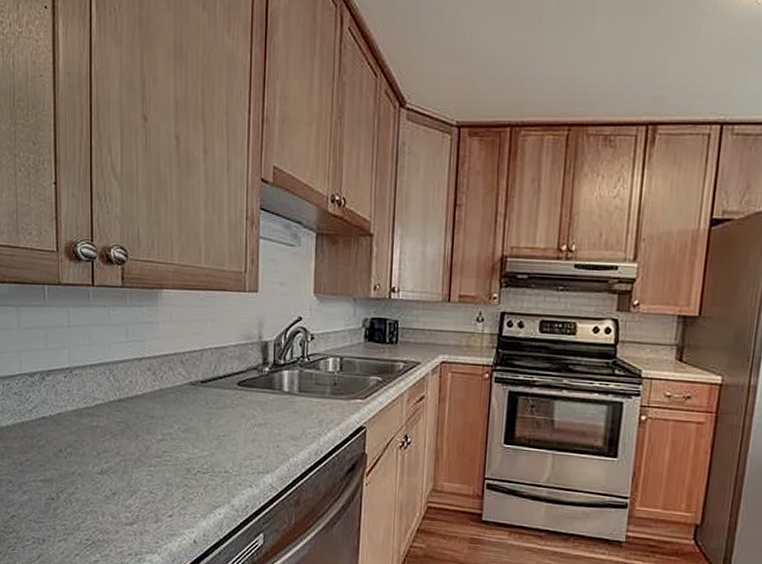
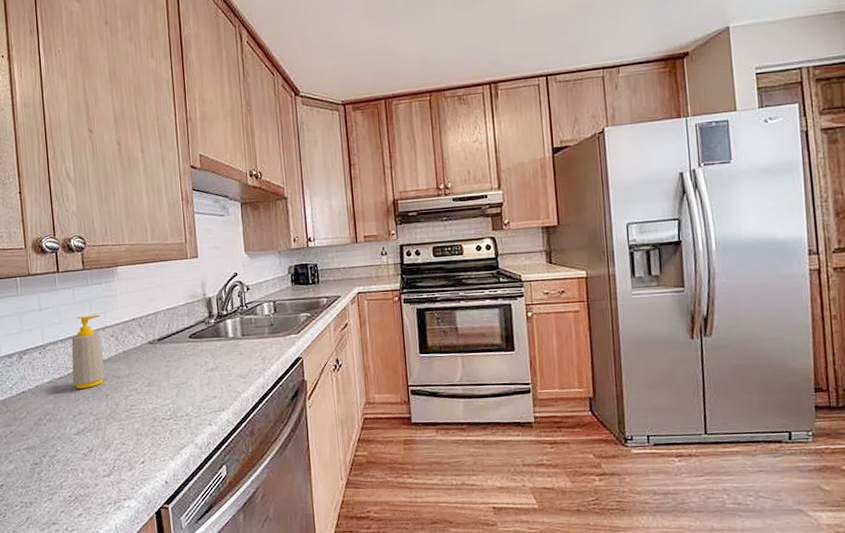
soap bottle: none [100,340,137,425] -> present [71,314,105,389]

